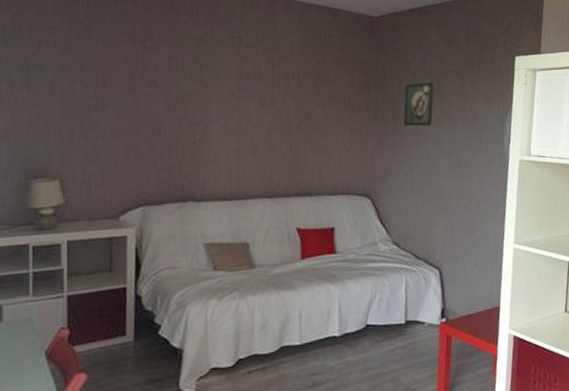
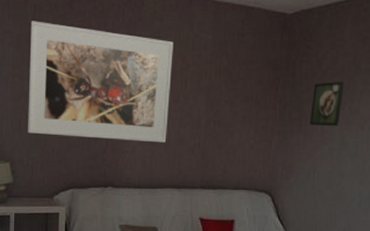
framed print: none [82,17,257,150] -> present [28,21,173,143]

